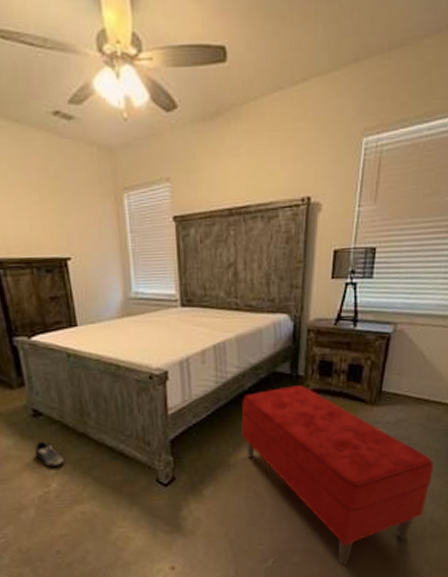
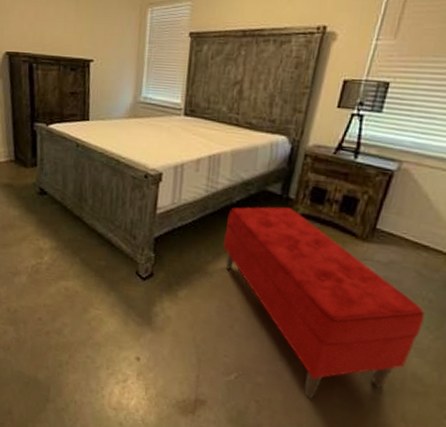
shoe: present [35,441,65,468] -> none [35,217,59,243]

